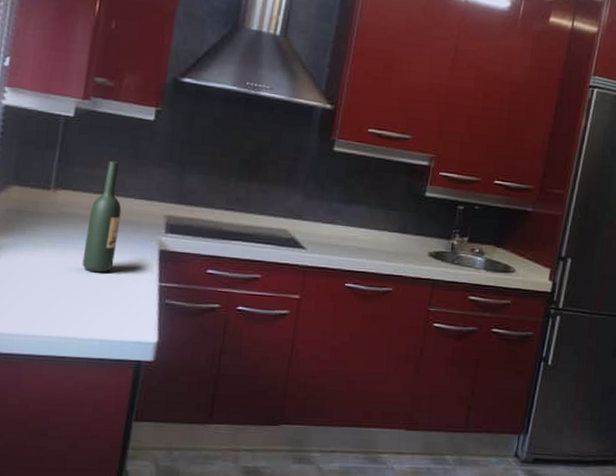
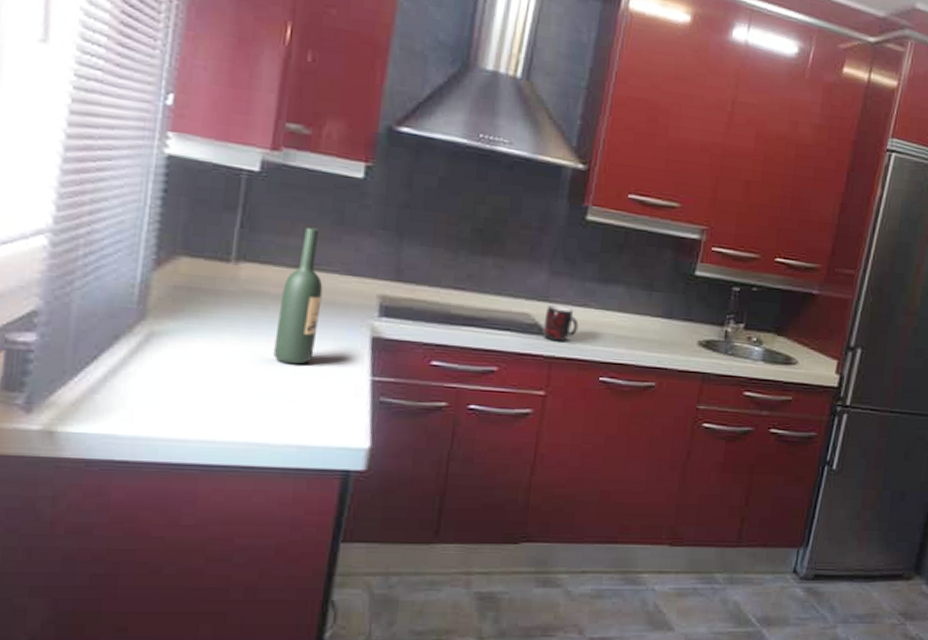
mug: none [298,223,328,254] -> present [543,305,579,342]

